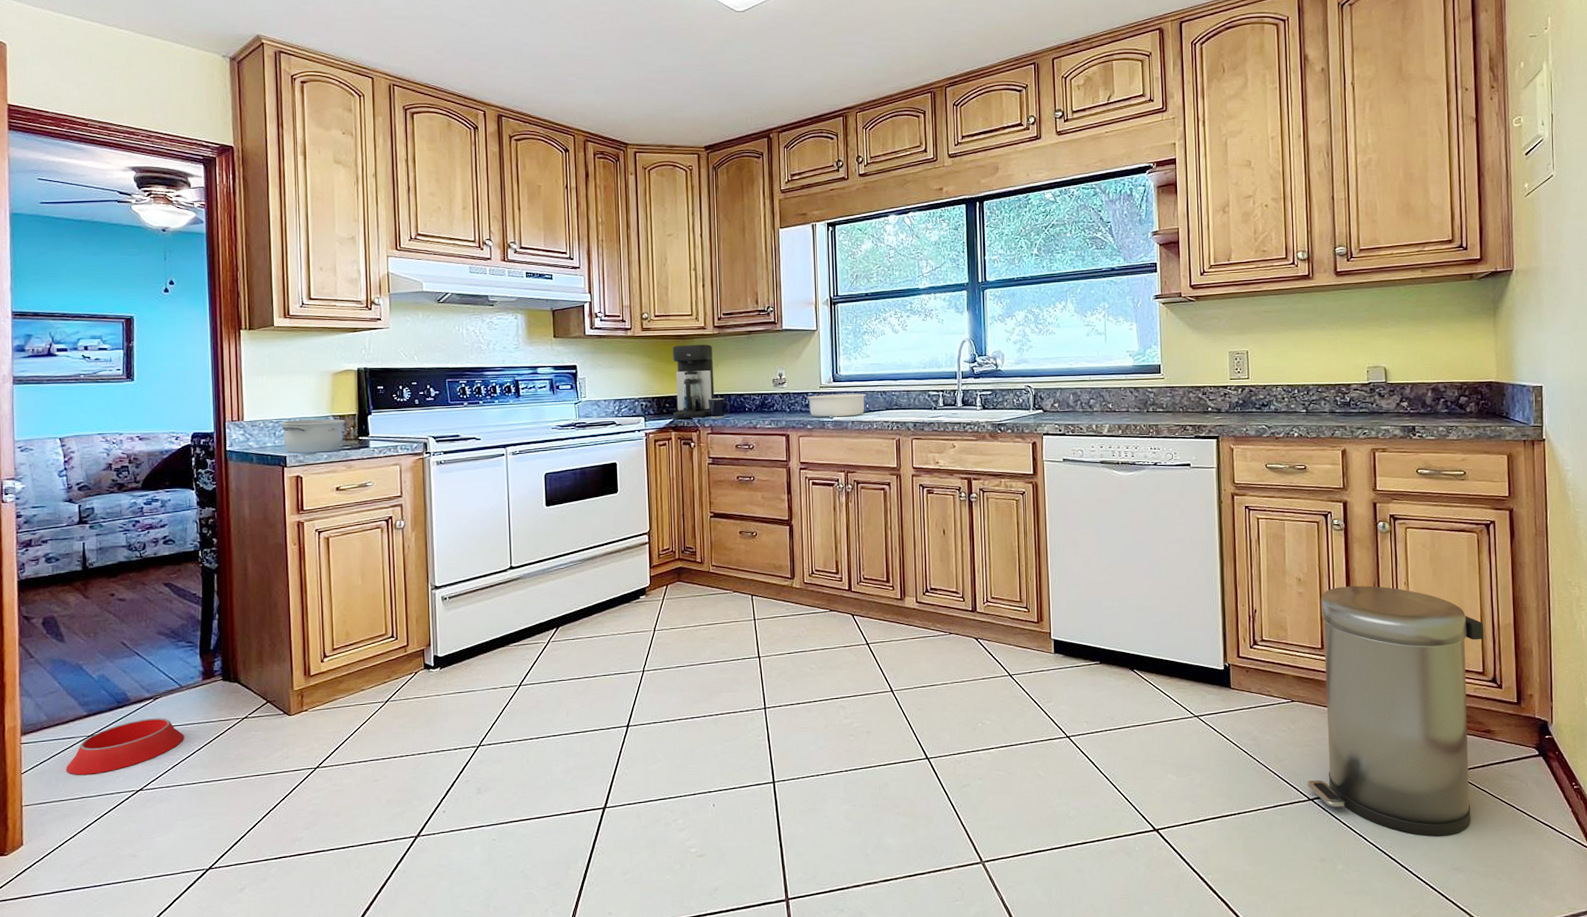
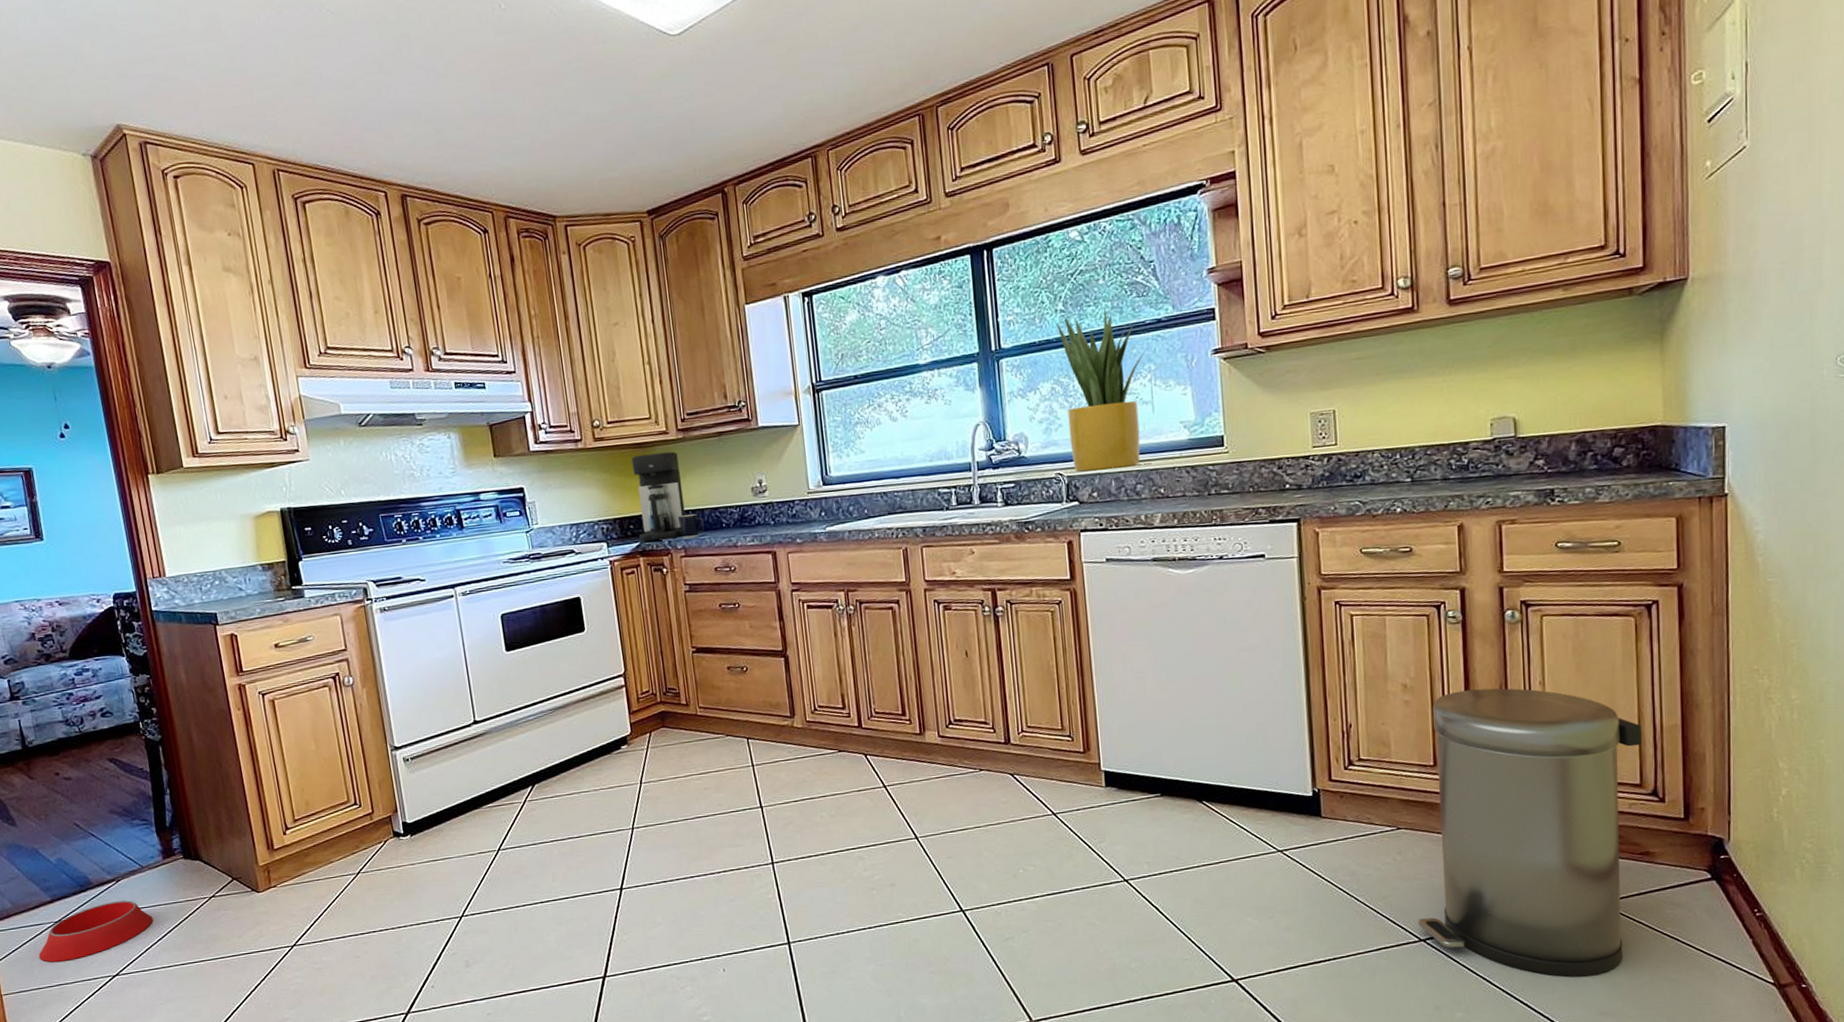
cooking pot: present [281,419,345,454] -> none [205,567,275,610]
bowl: present [807,393,867,418] -> none [793,497,864,529]
planter: none [1031,255,1102,386] -> present [1056,307,1147,472]

